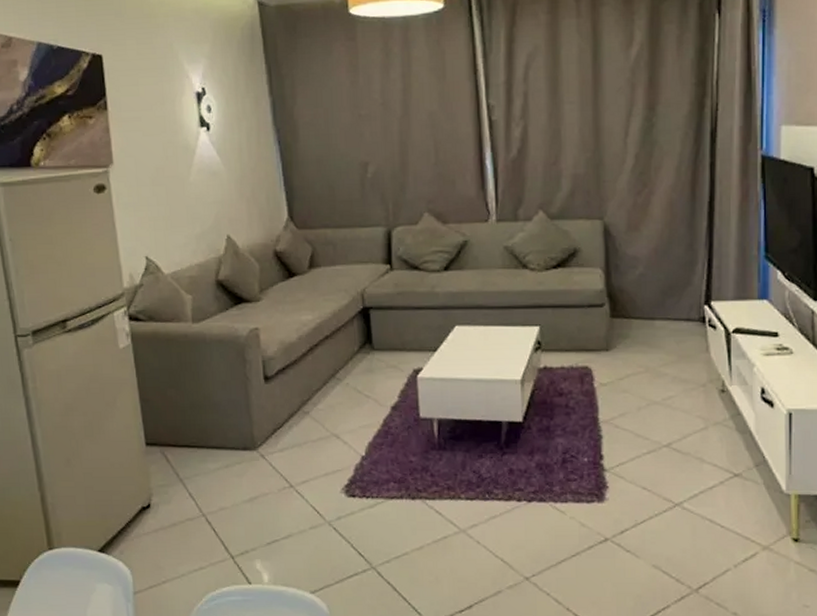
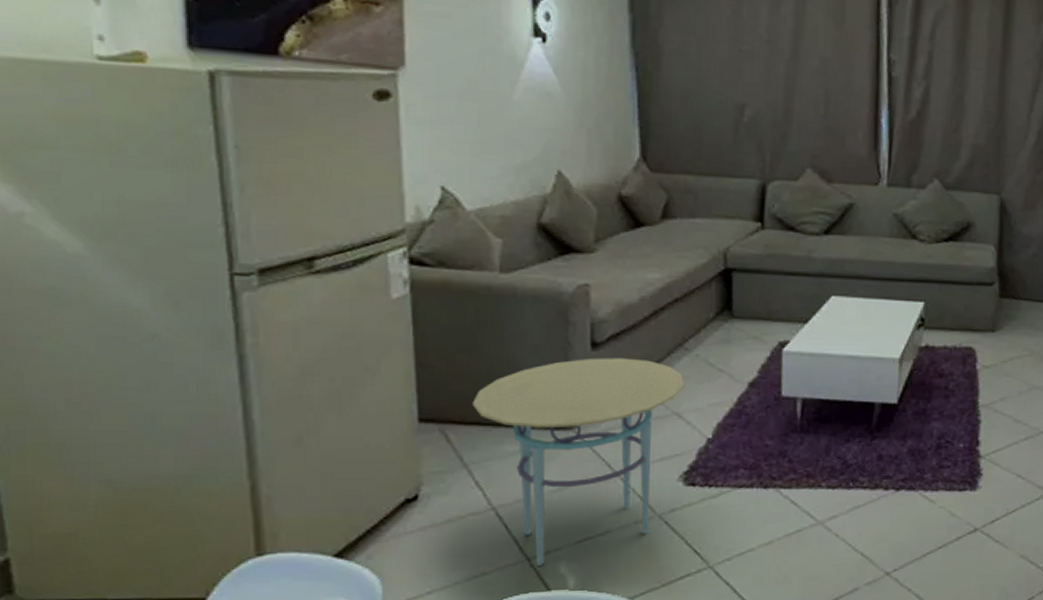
side table: none [182,389,340,563] -> present [472,357,685,566]

